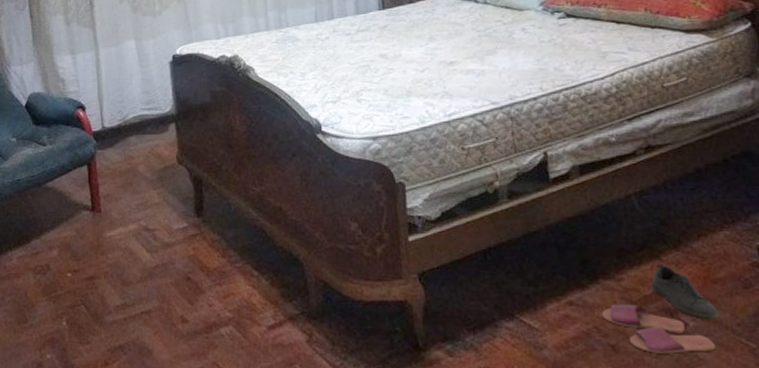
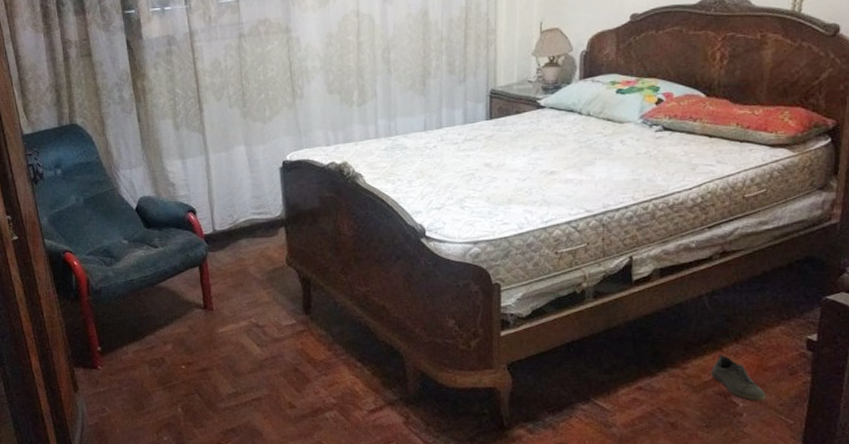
slippers: present [601,304,716,354] -> none [665,388,760,429]

